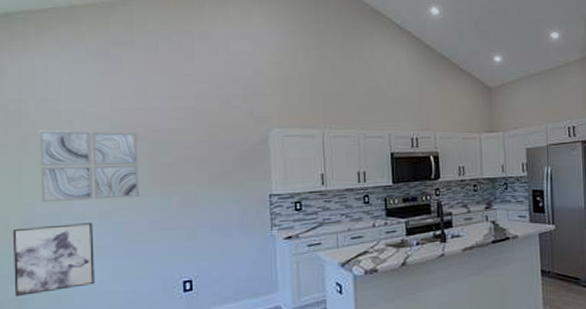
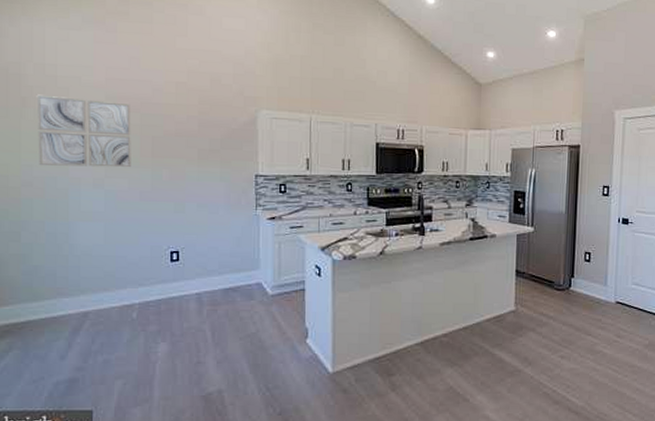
wall art: present [12,223,95,296] -> none [12,188,88,252]

